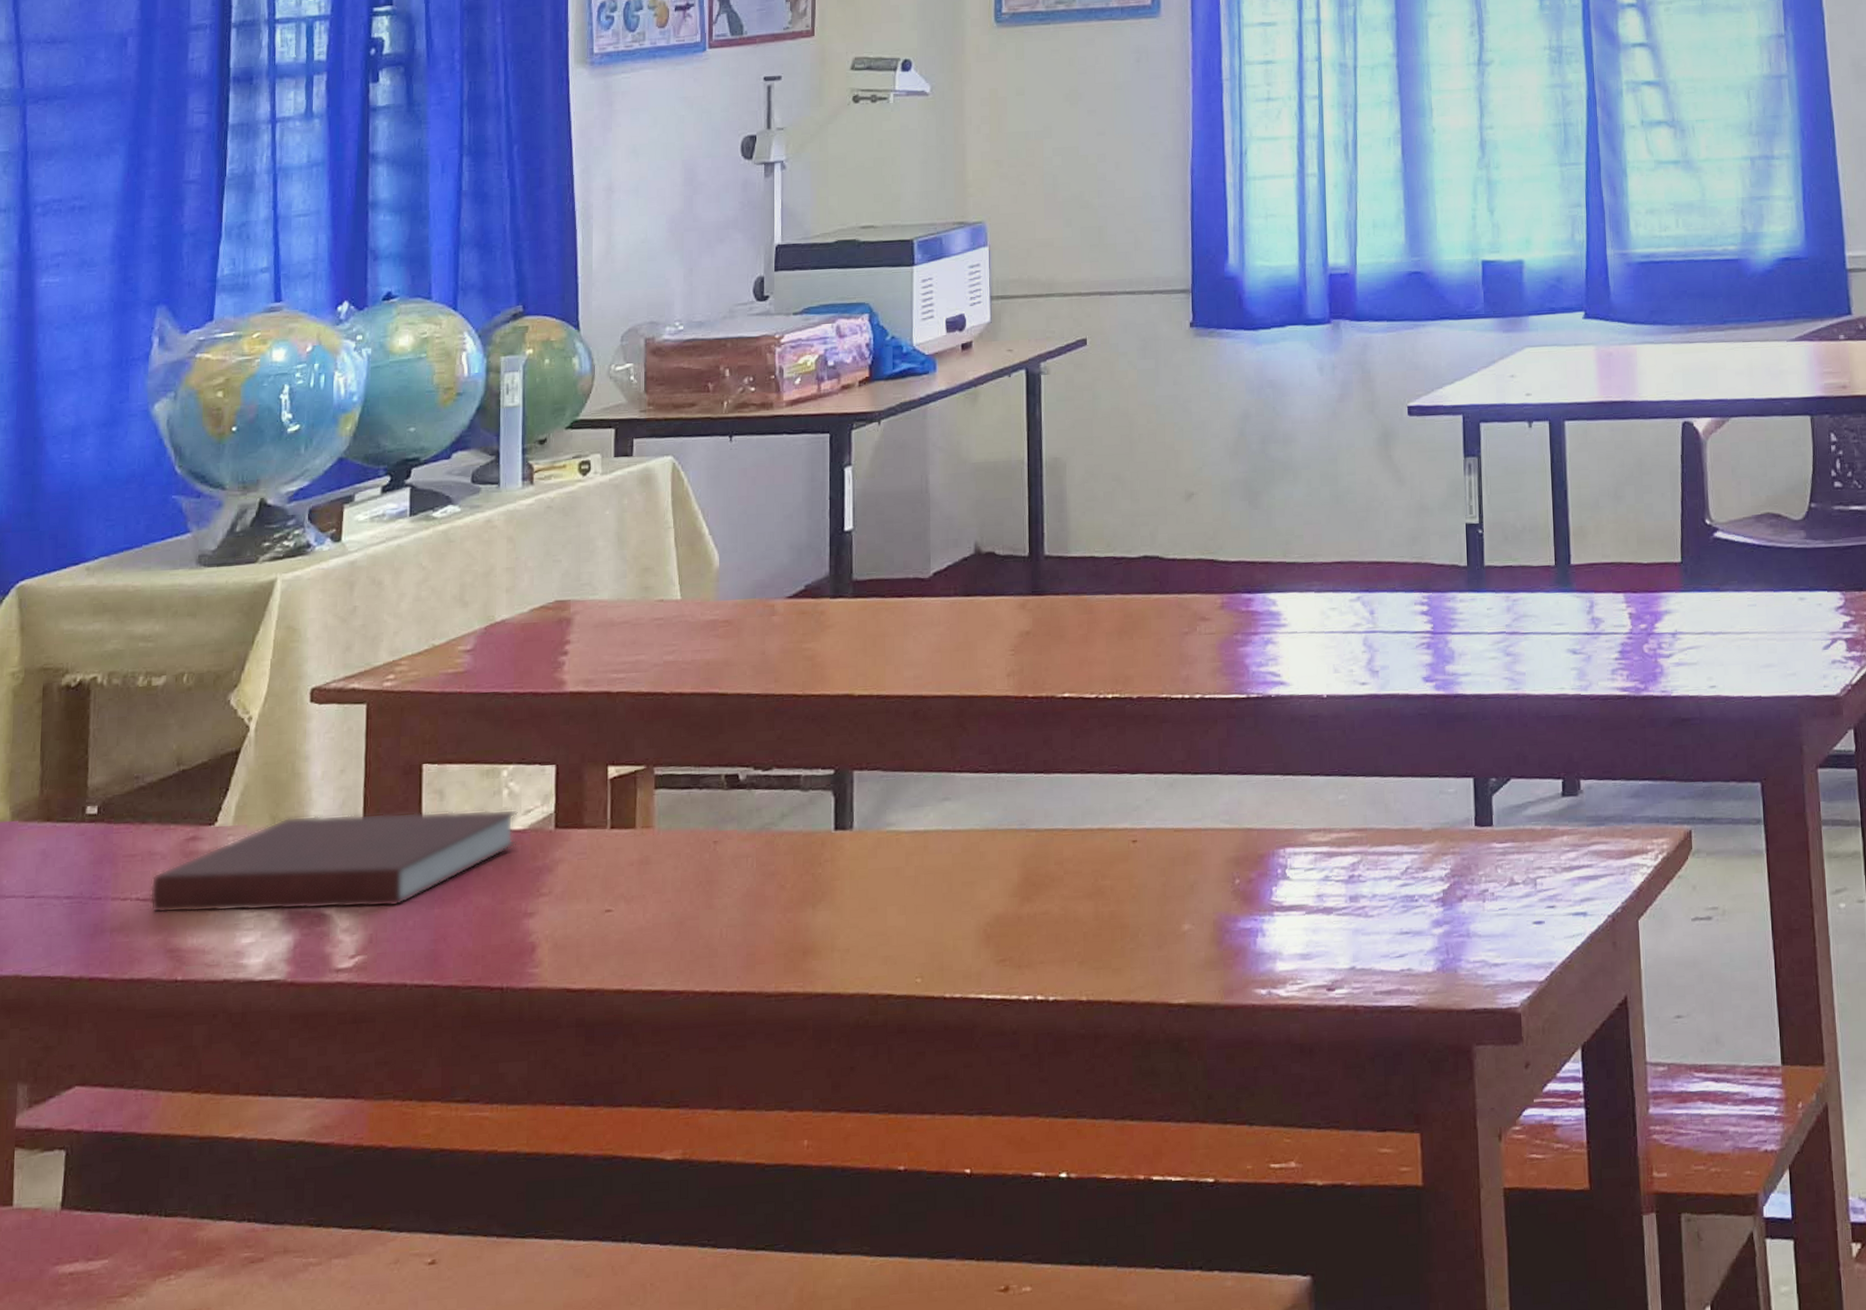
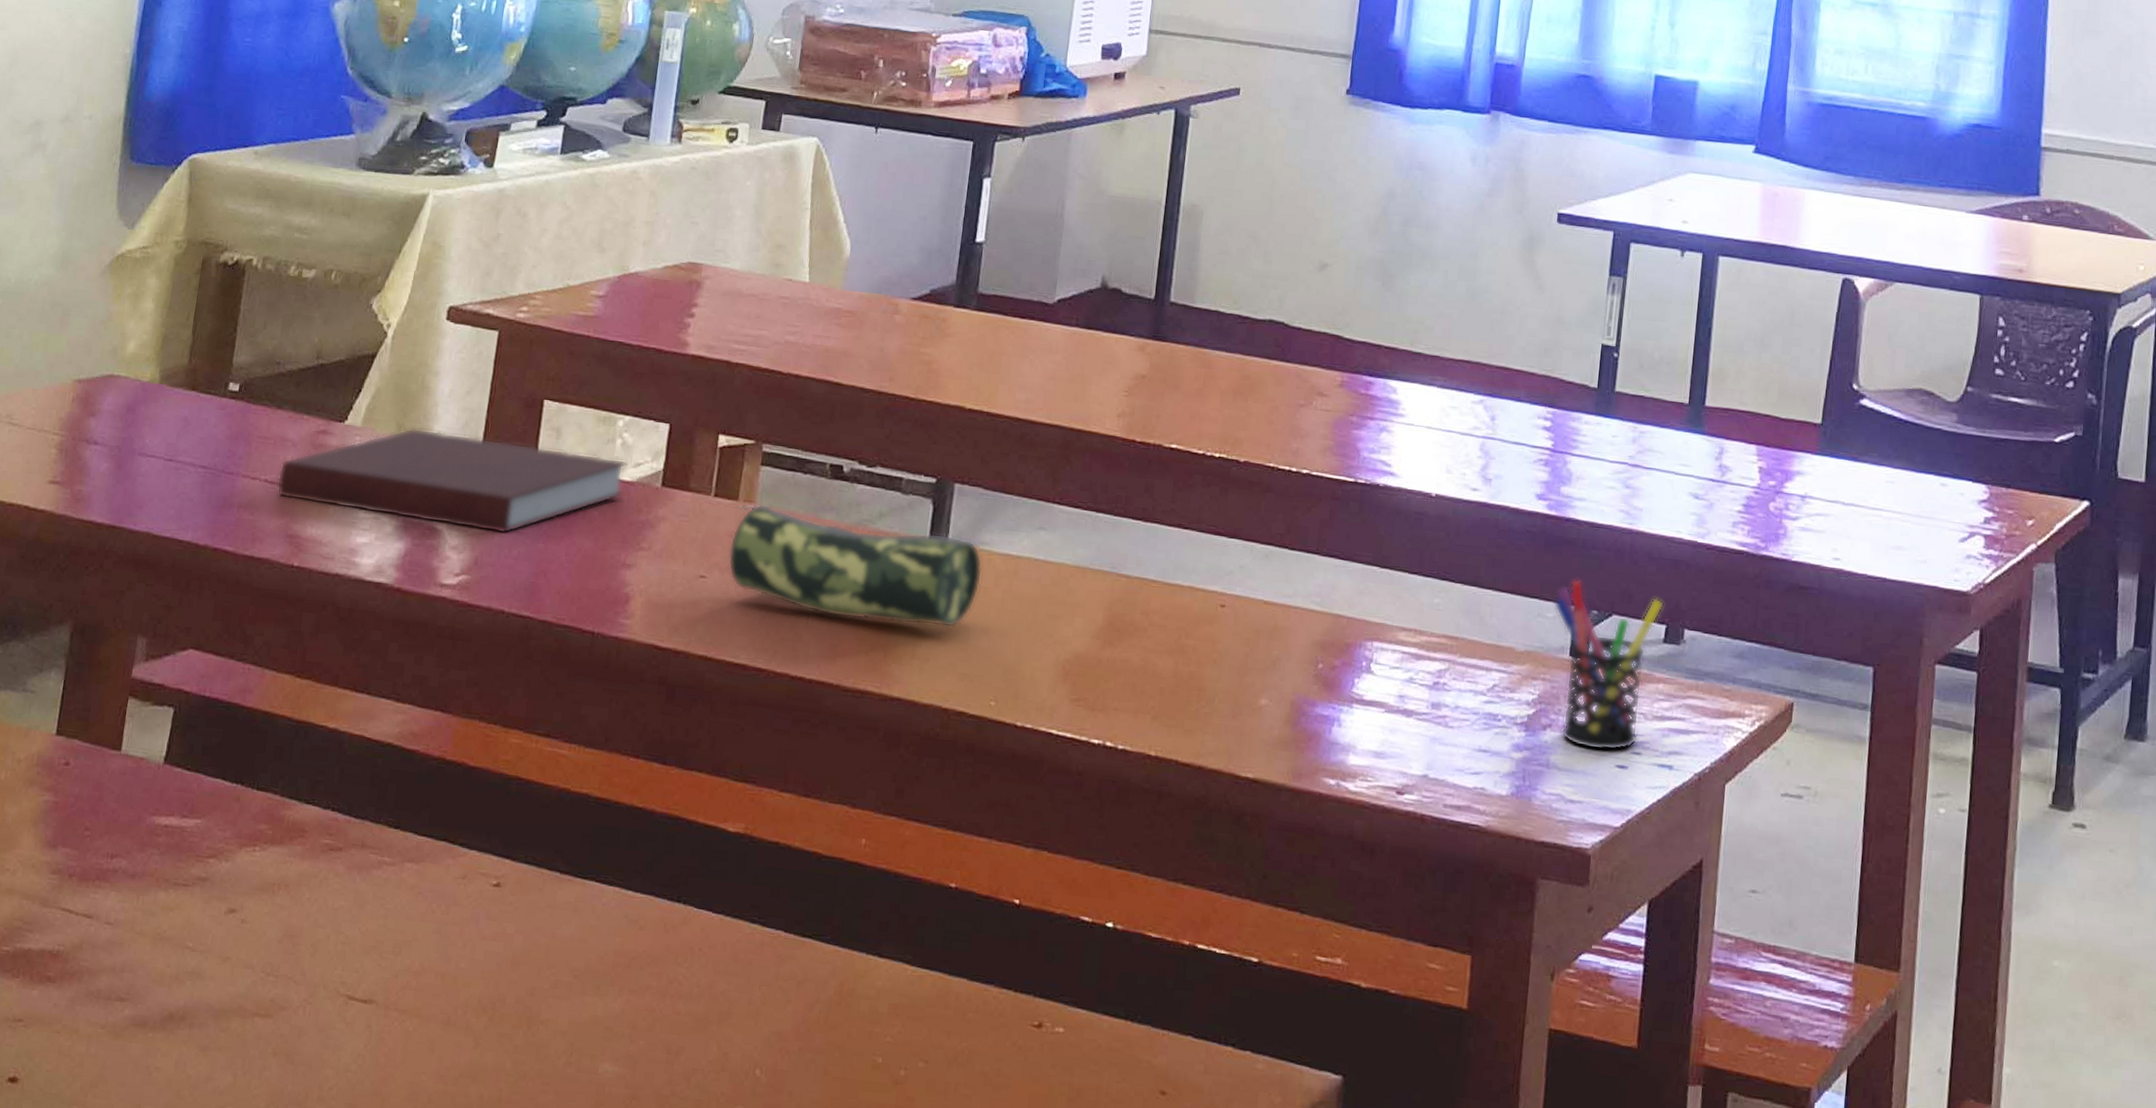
pencil case: none [632,823,892,926] -> present [728,503,983,628]
pen holder: none [1452,751,1558,912] -> present [1553,579,1664,752]

